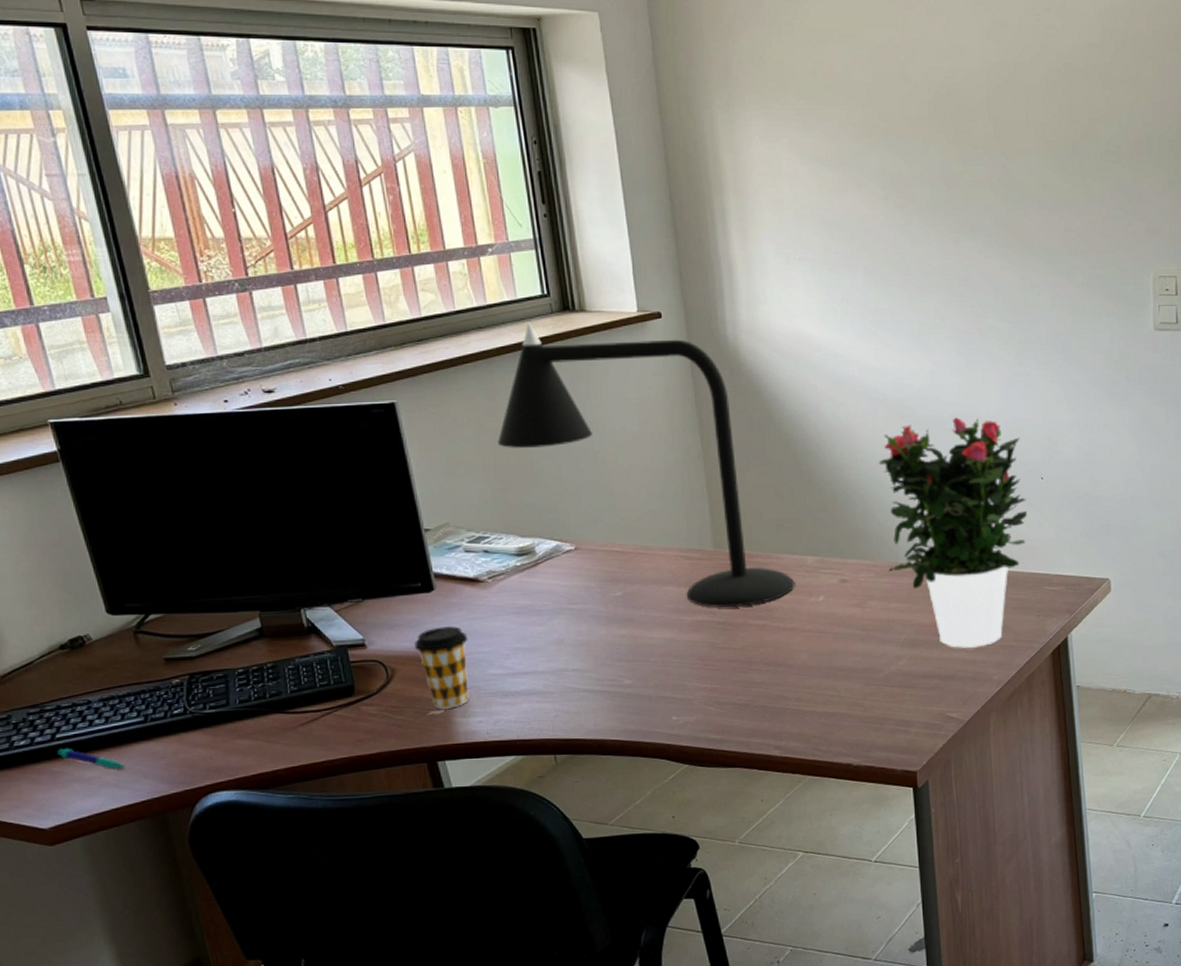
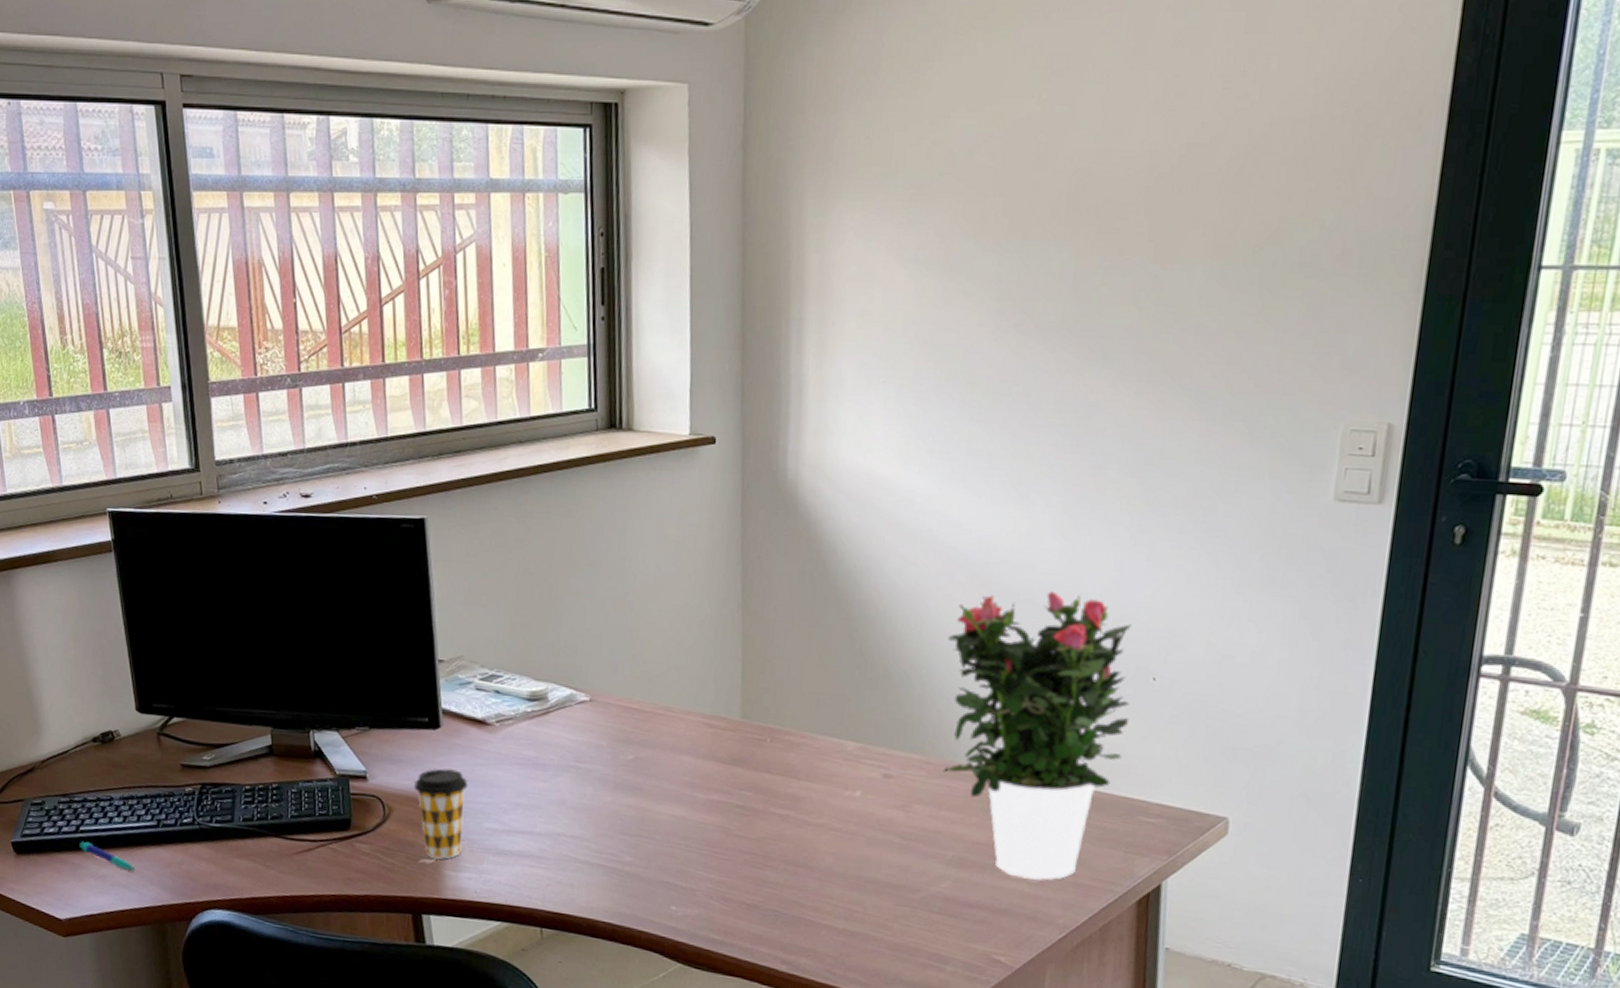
desk lamp: present [498,321,795,607] -> none [523,438,829,791]

